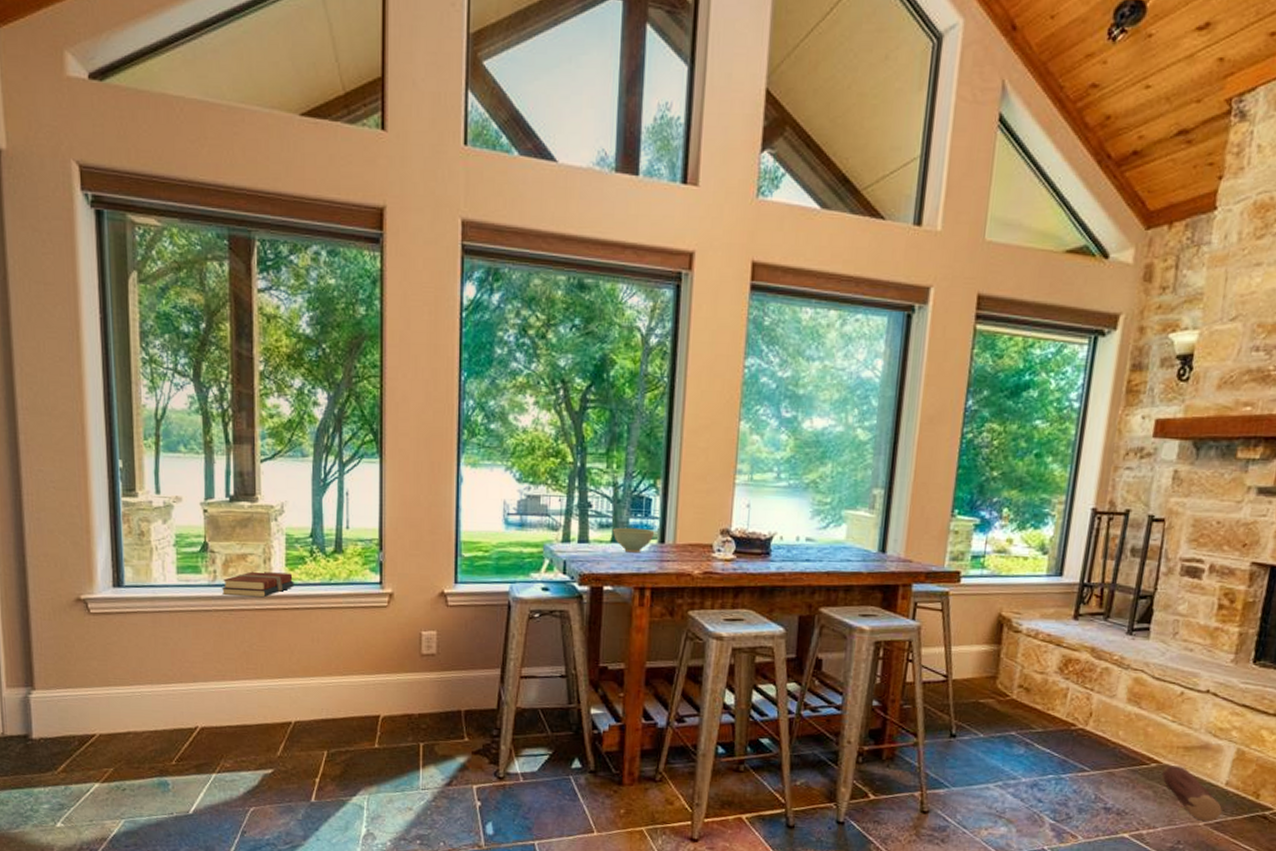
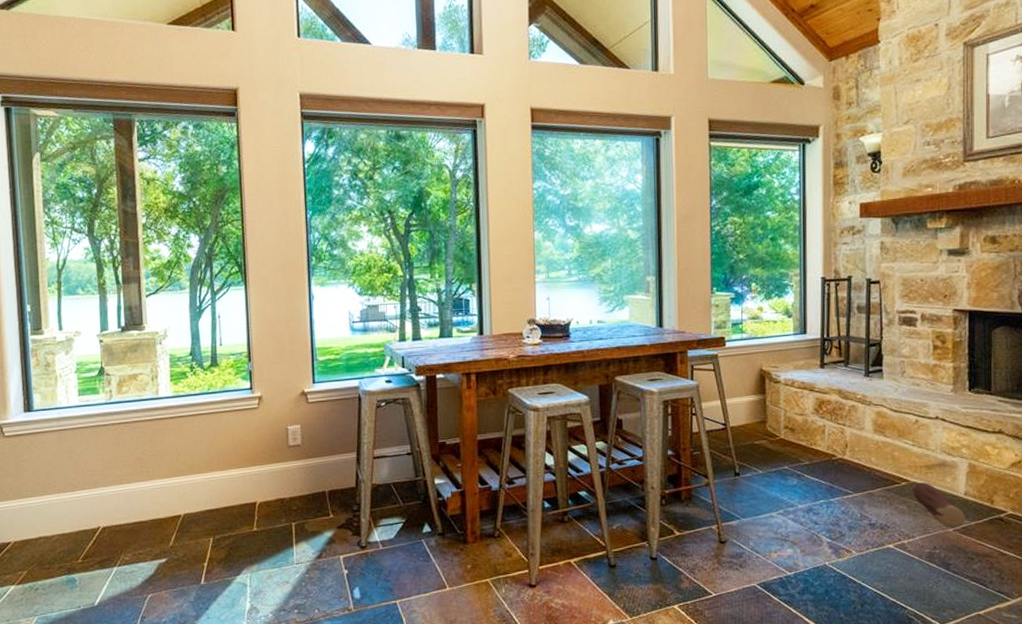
books: present [221,571,294,598] -> none [116,387,179,411]
bowl: present [612,527,655,553] -> none [439,324,474,345]

